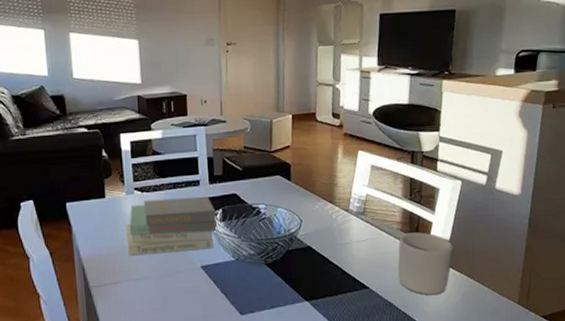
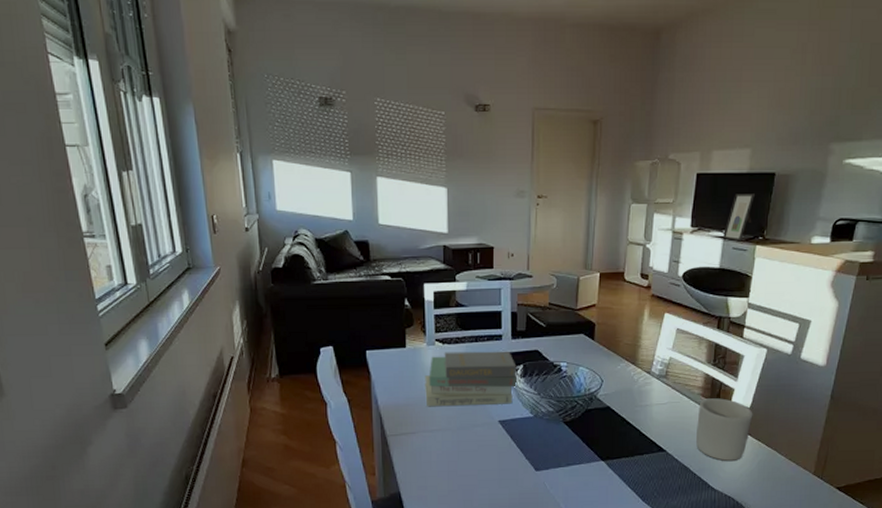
picture frame: none [410,30,439,77] -> present [723,193,756,240]

